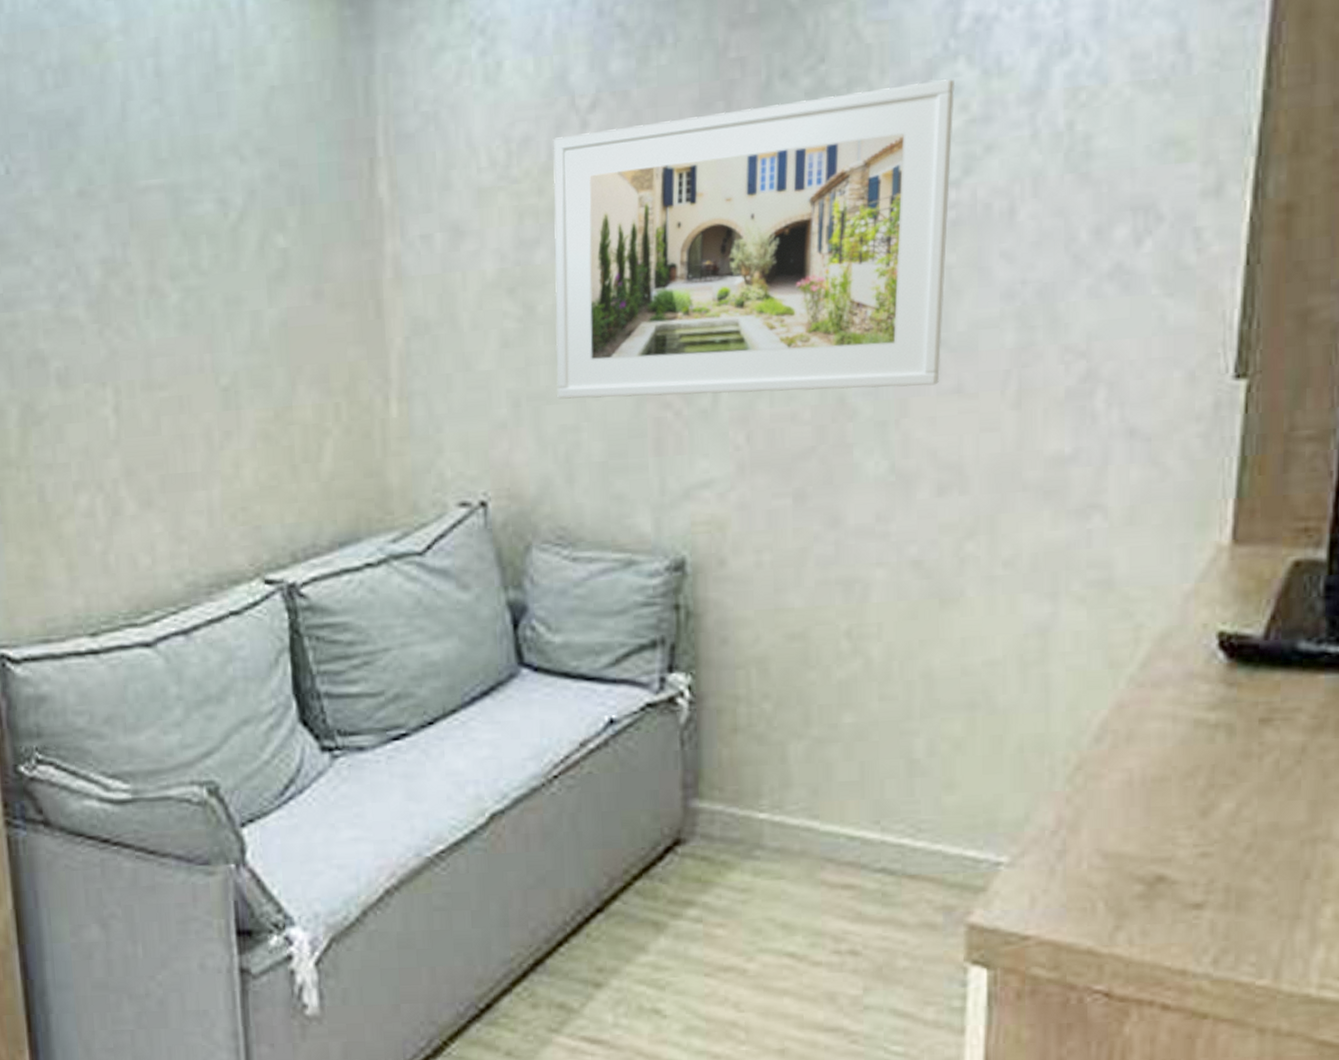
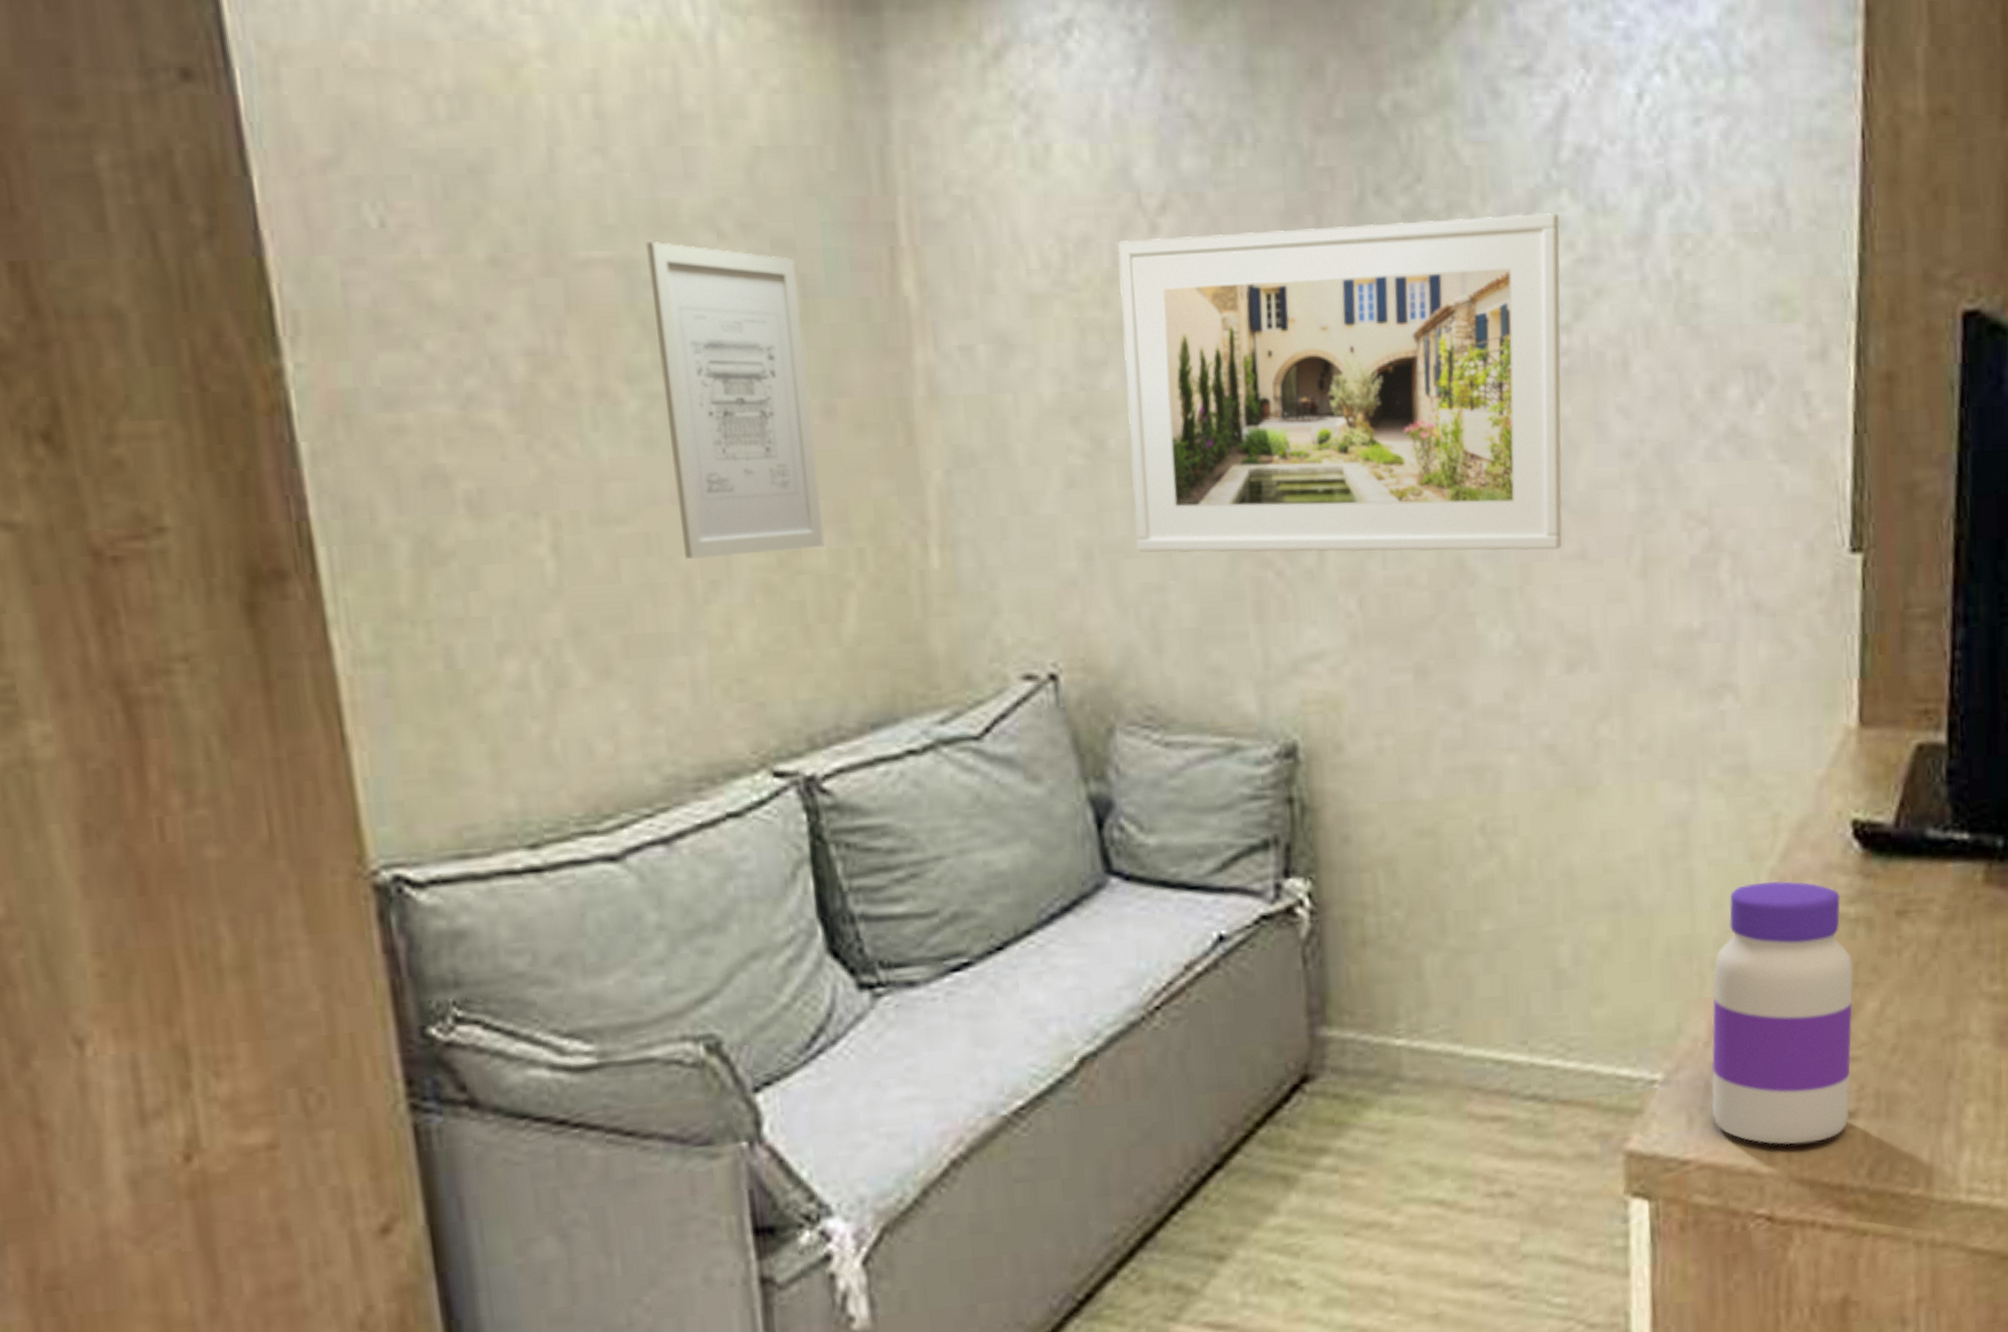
wall art: none [188,169,310,415] -> present [646,242,825,559]
jar: none [1055,686,1209,930] -> present [1711,880,1854,1145]

